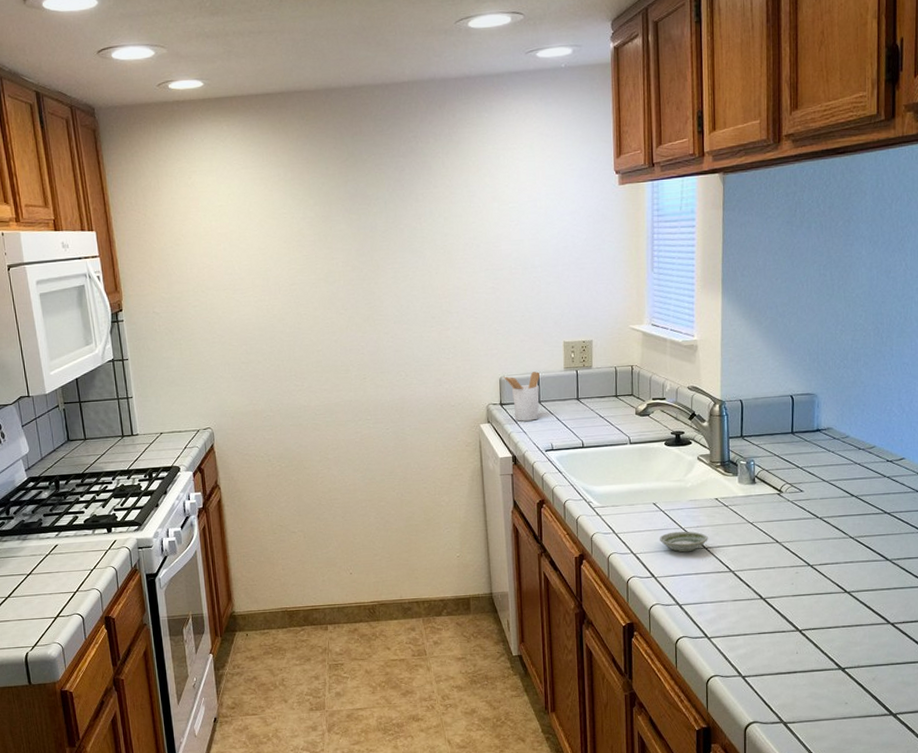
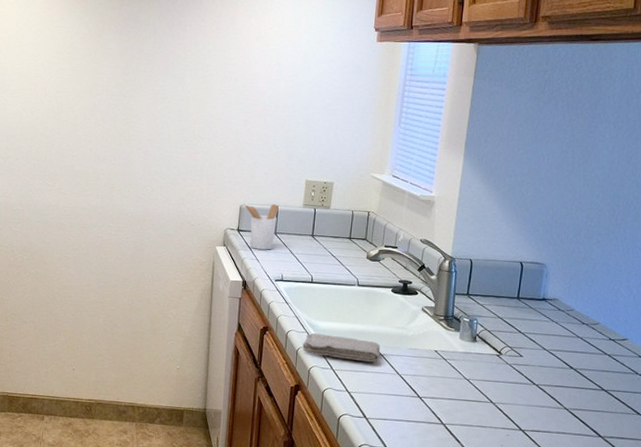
washcloth: none [582,498,661,521] -> present [302,333,381,363]
saucer: present [660,531,708,552] -> none [376,376,424,399]

